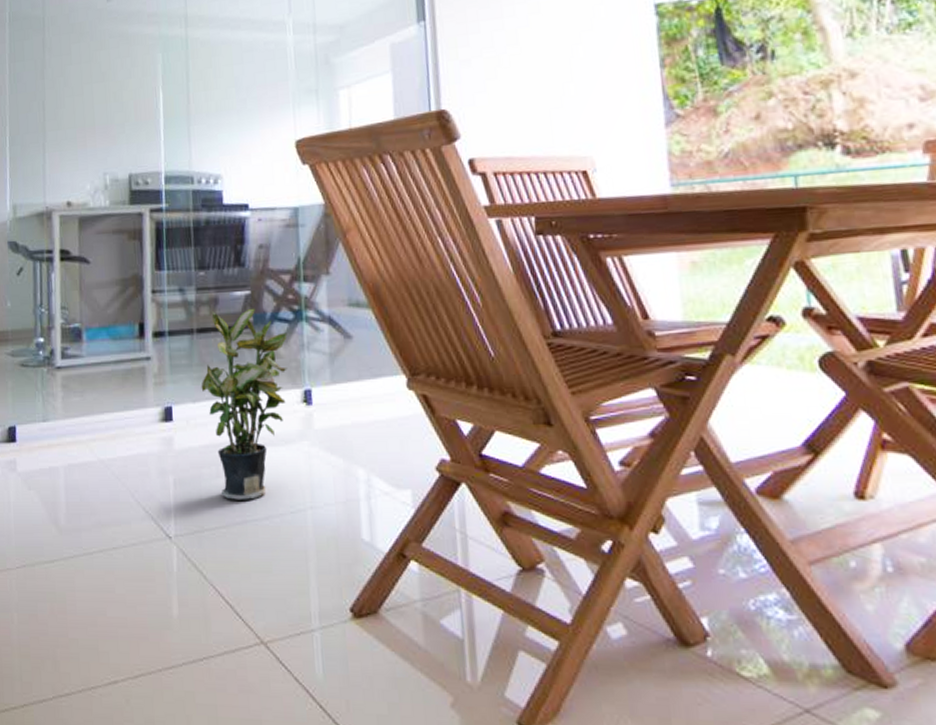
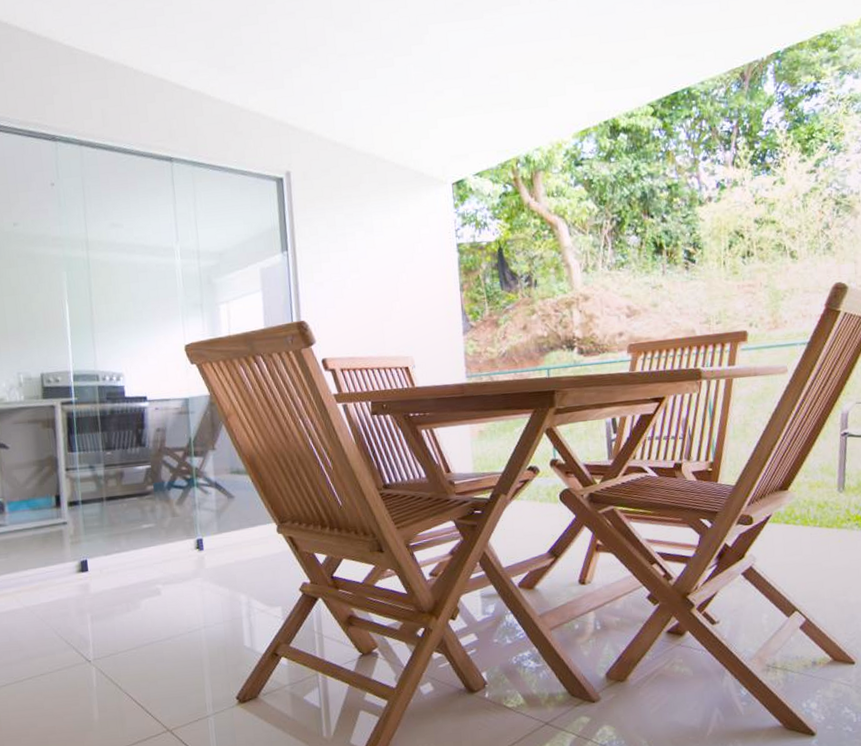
potted plant: present [201,308,287,500] -> none [111,478,183,628]

